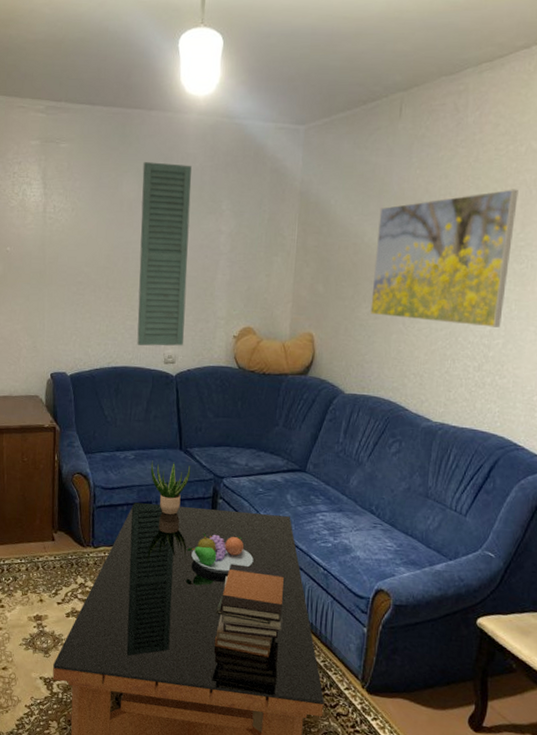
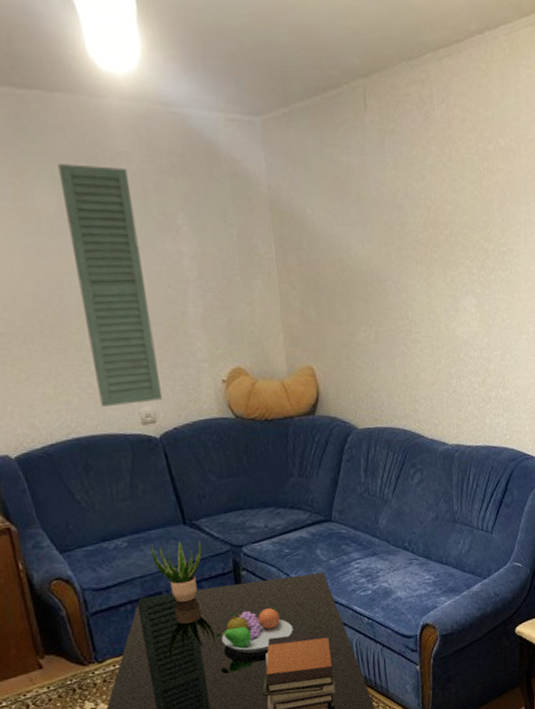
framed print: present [370,189,518,328] -> none [361,191,497,340]

